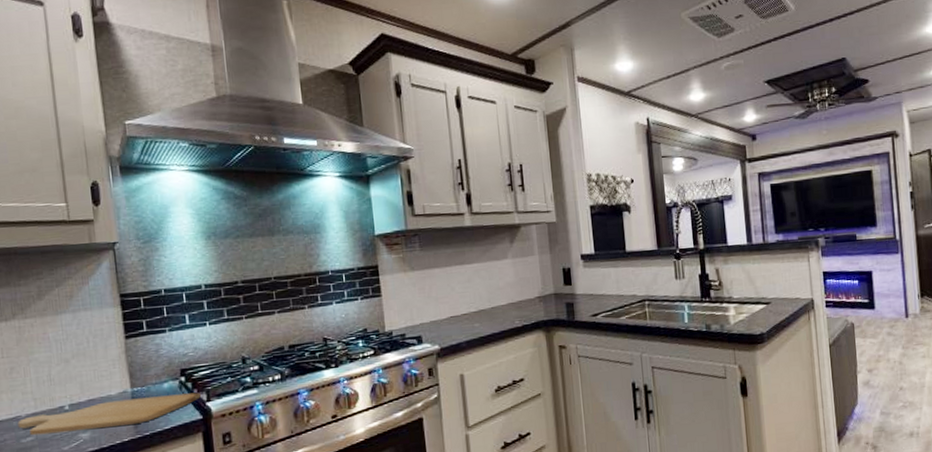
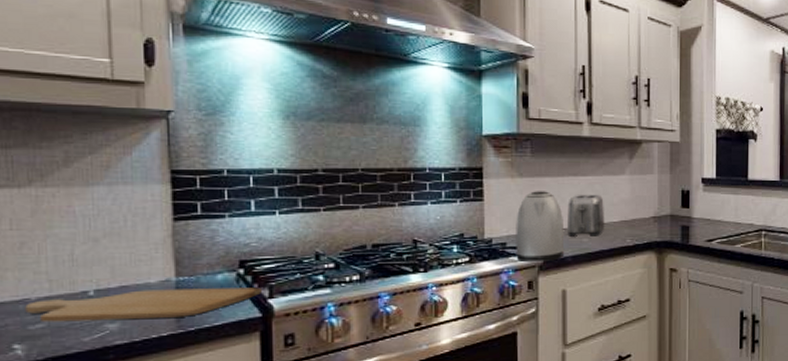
kettle: none [412,281,459,351] -> present [516,191,565,263]
toaster: none [457,280,494,323] -> present [566,194,605,237]

